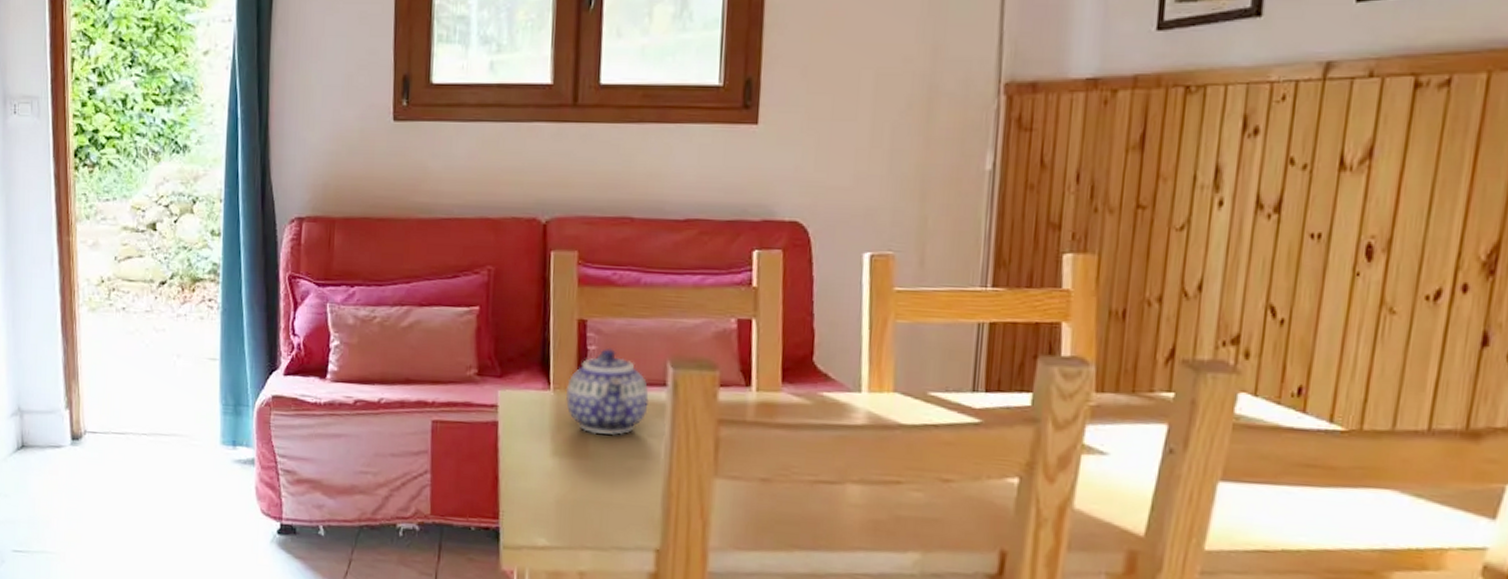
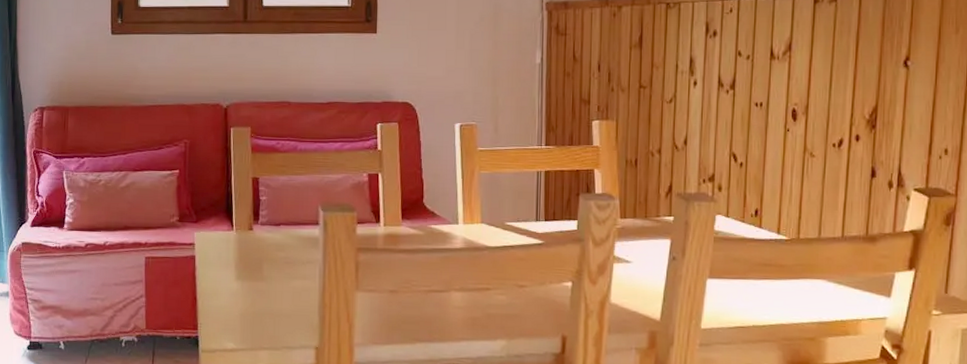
teapot: present [565,347,649,435] -> none [245,197,306,263]

